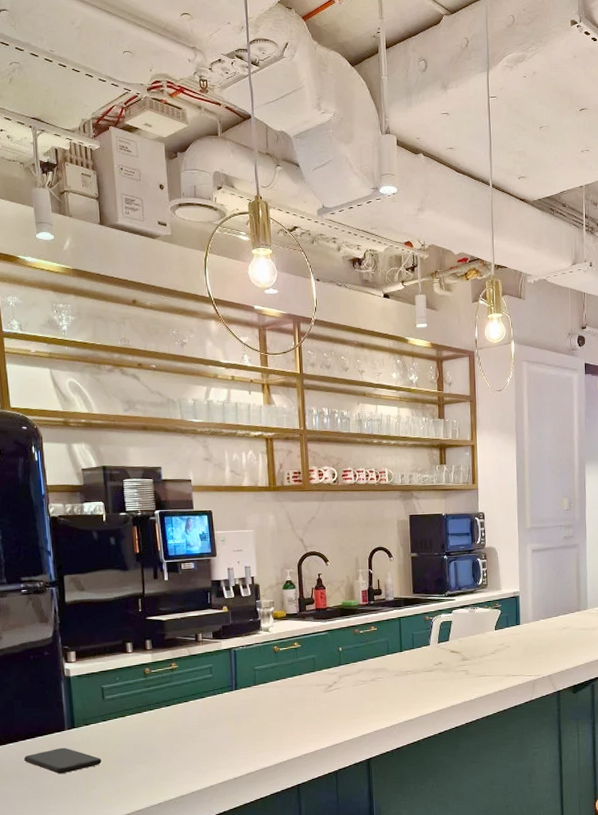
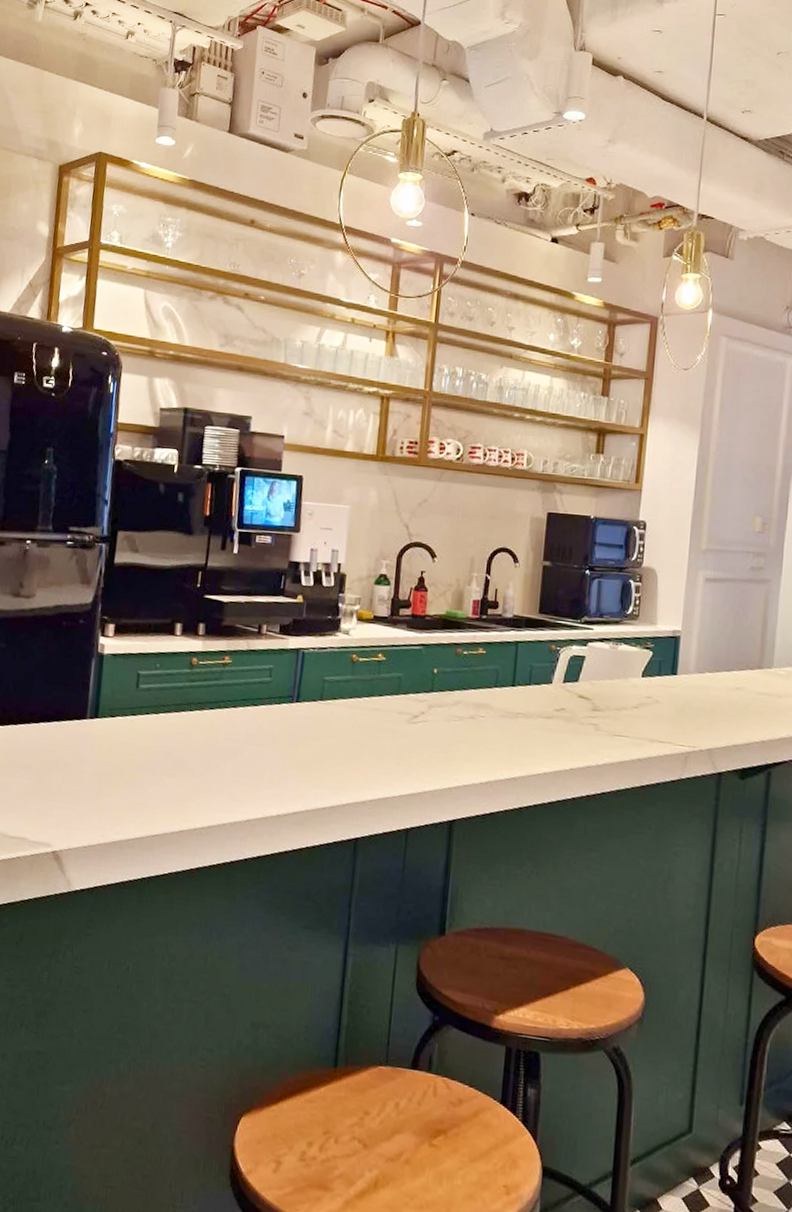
smartphone: present [23,747,102,774] -> none [32,739,122,773]

